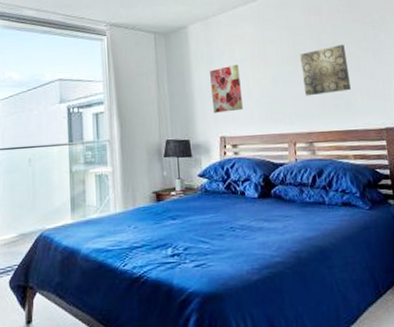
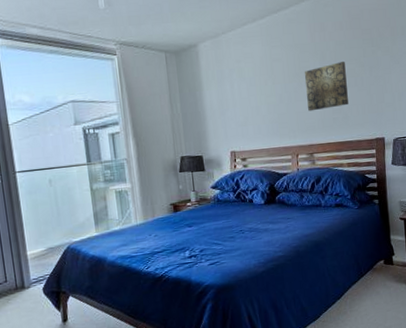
wall art: present [210,64,243,113] -> none [220,82,252,130]

